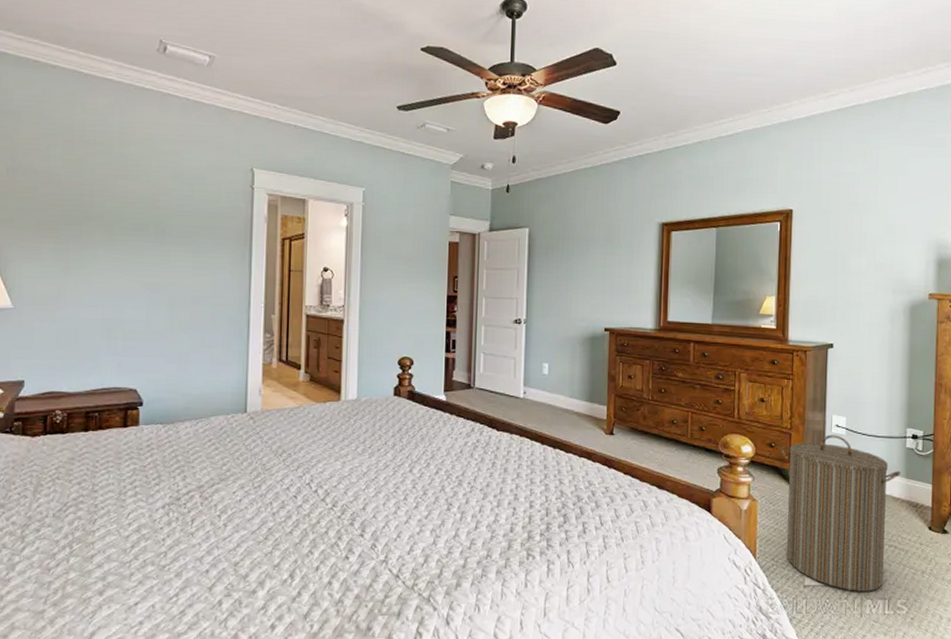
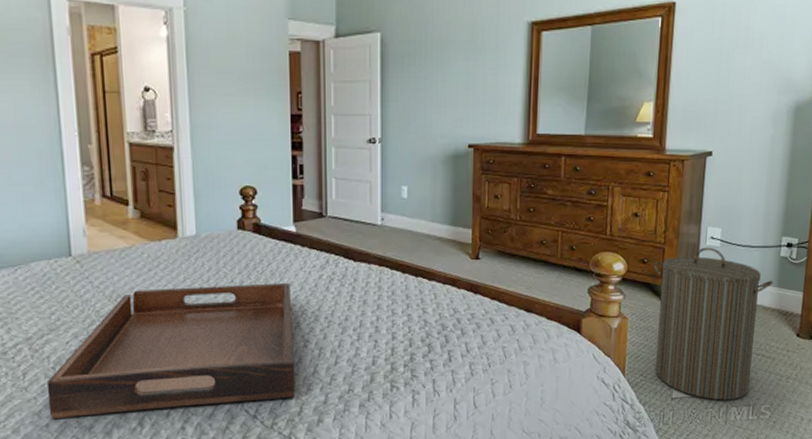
serving tray: none [210,446,438,565] -> present [46,282,296,419]

